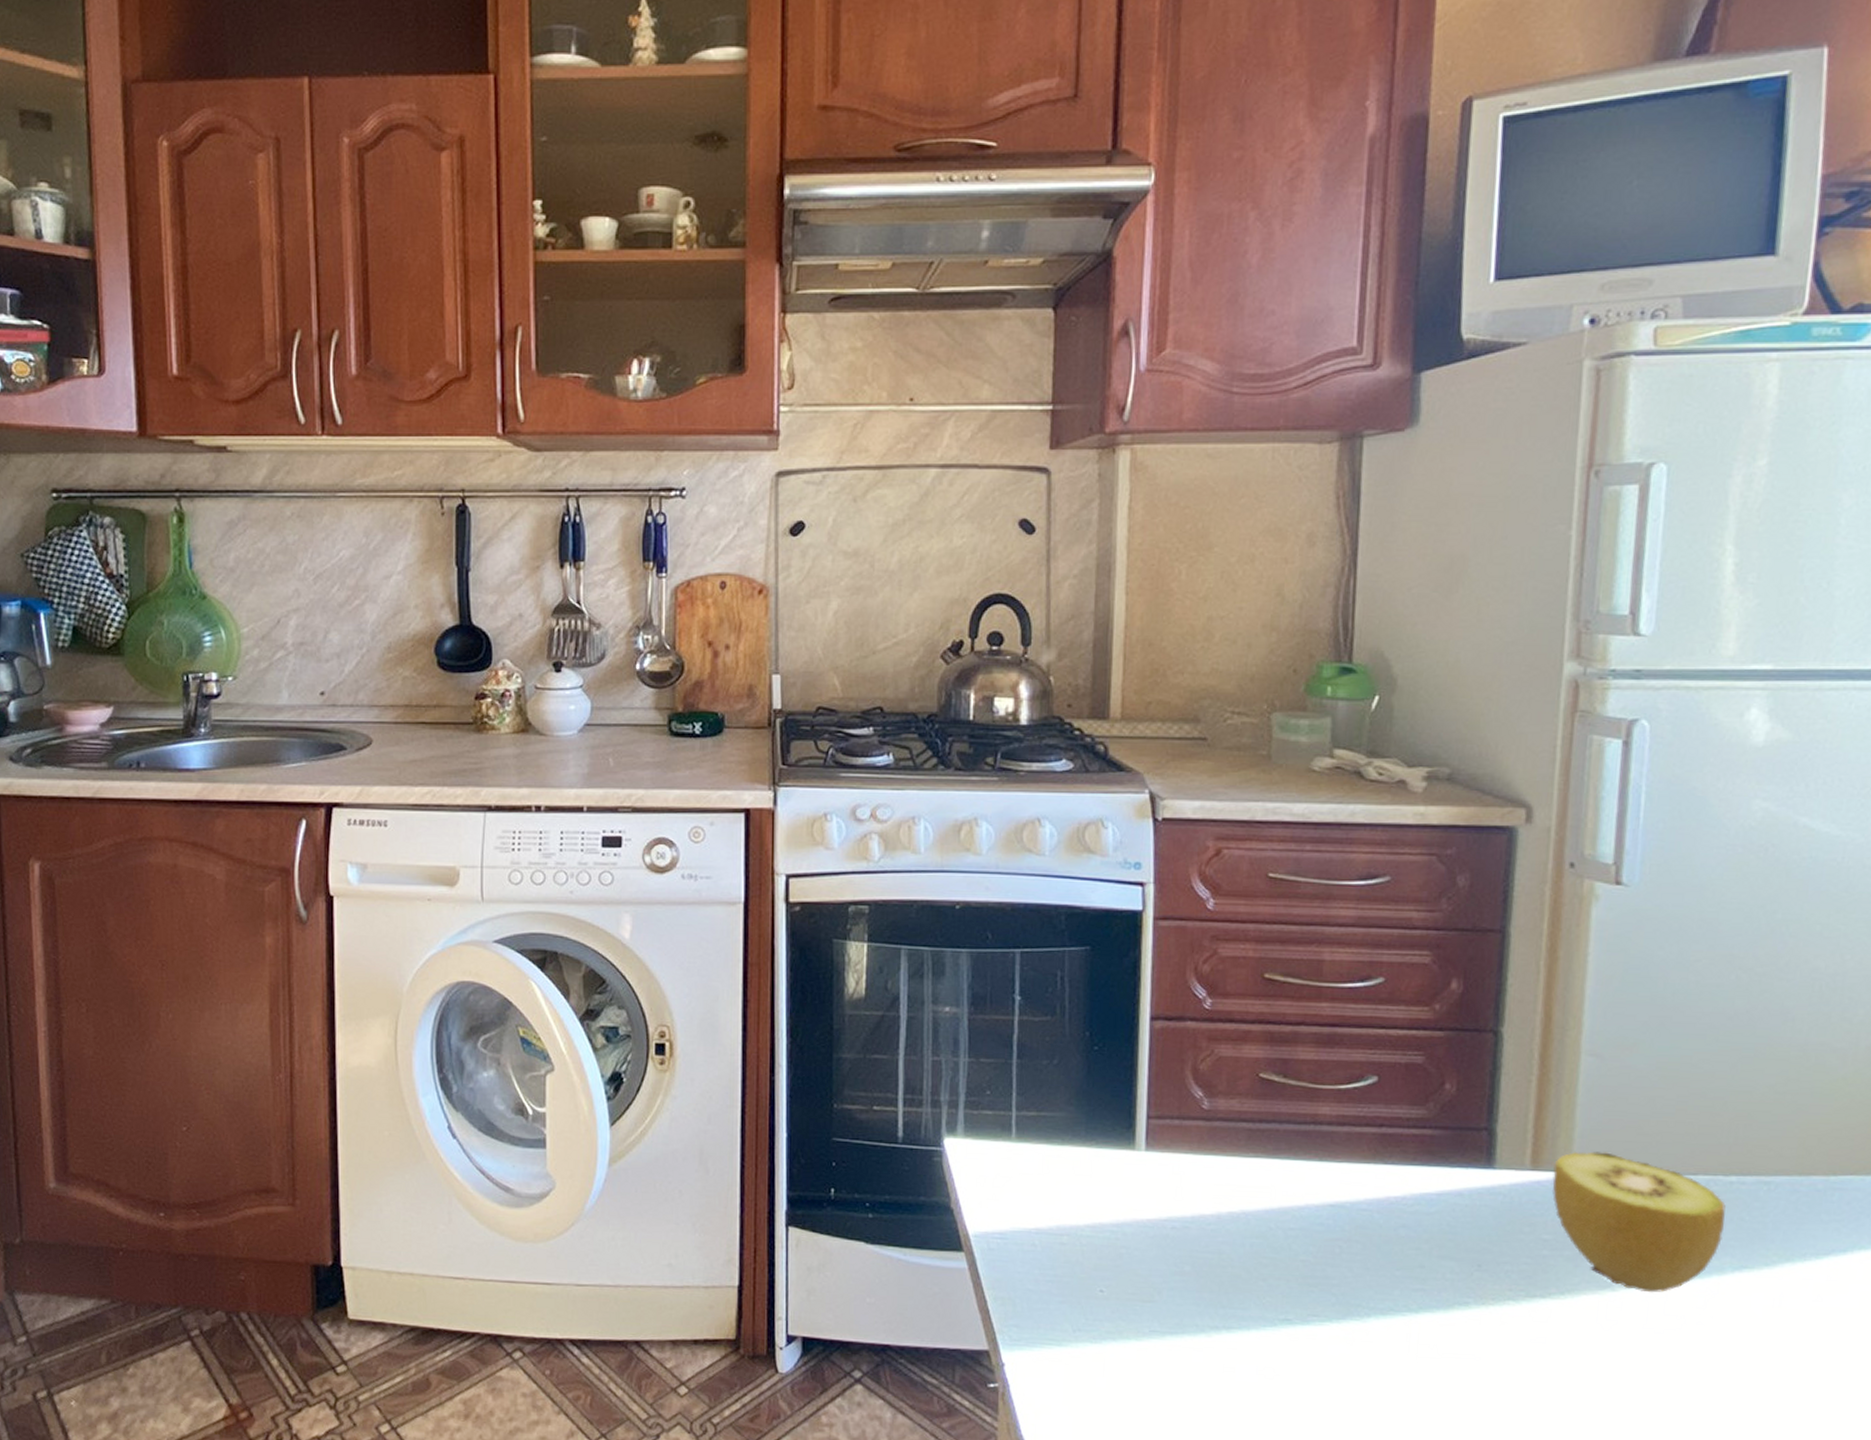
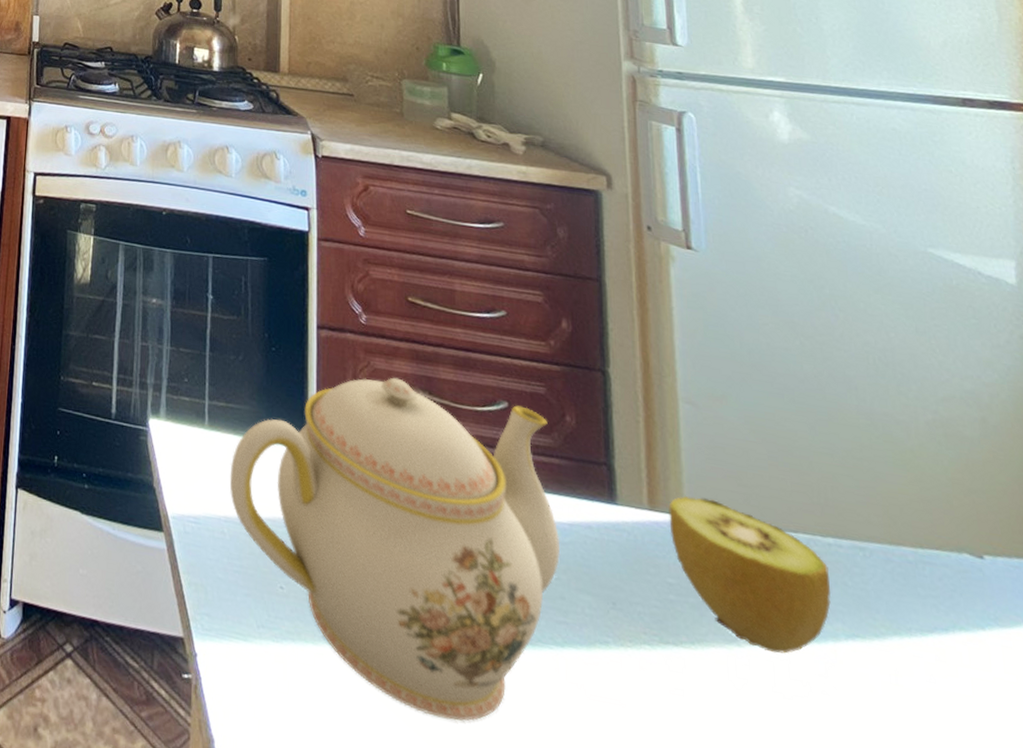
teapot: none [1041,1064,1425,1393] -> present [229,377,561,721]

